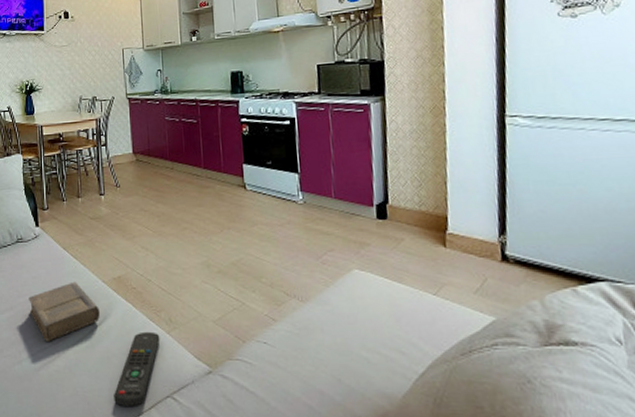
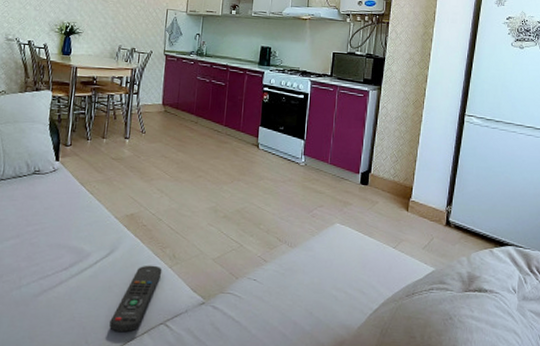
book: present [29,281,100,341] -> none [36,215,108,270]

